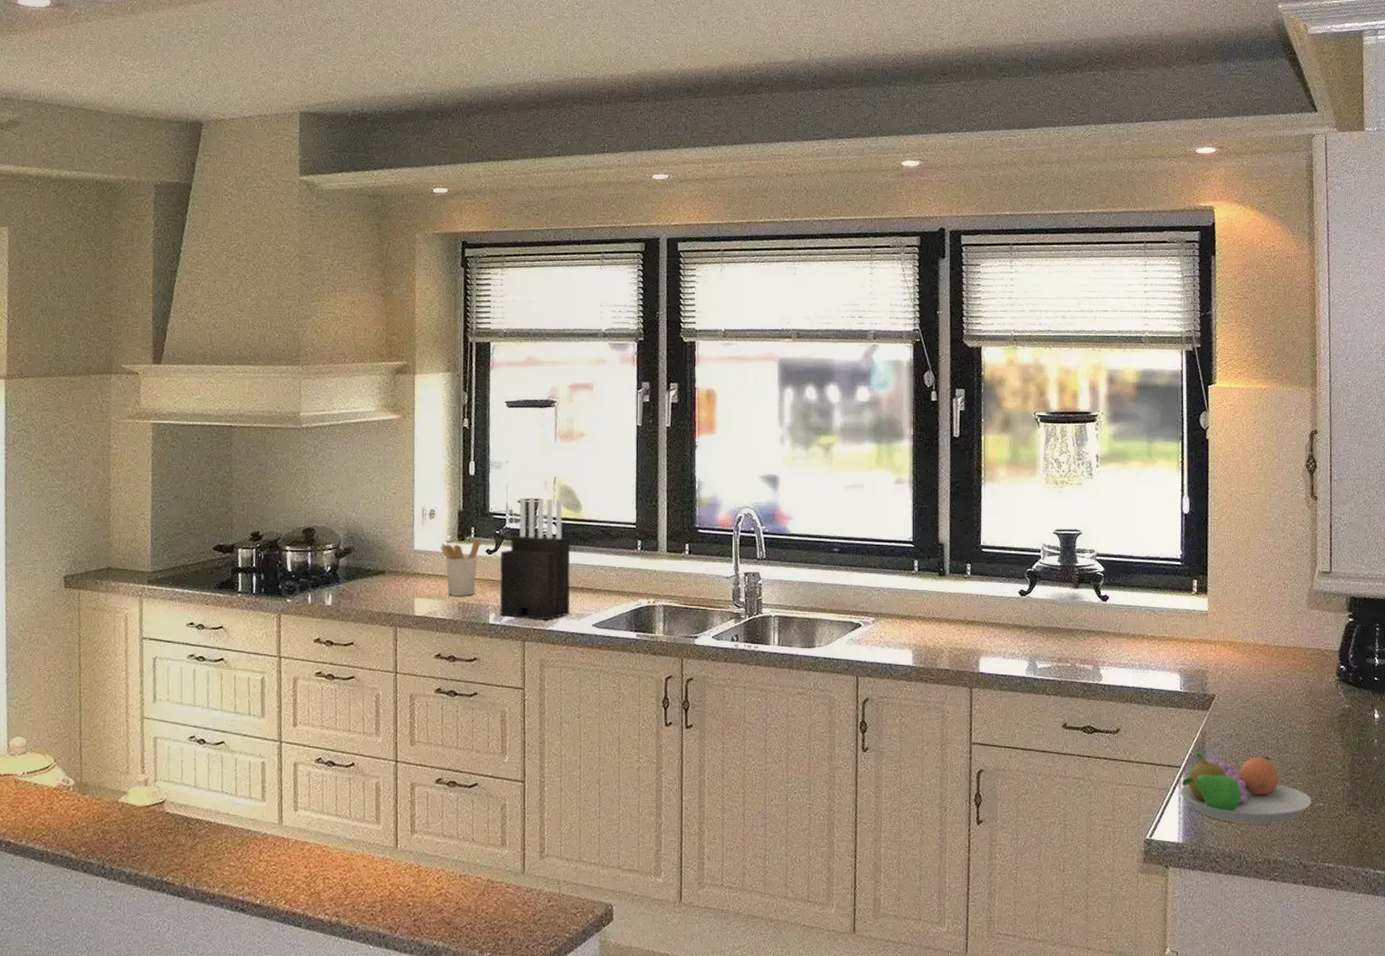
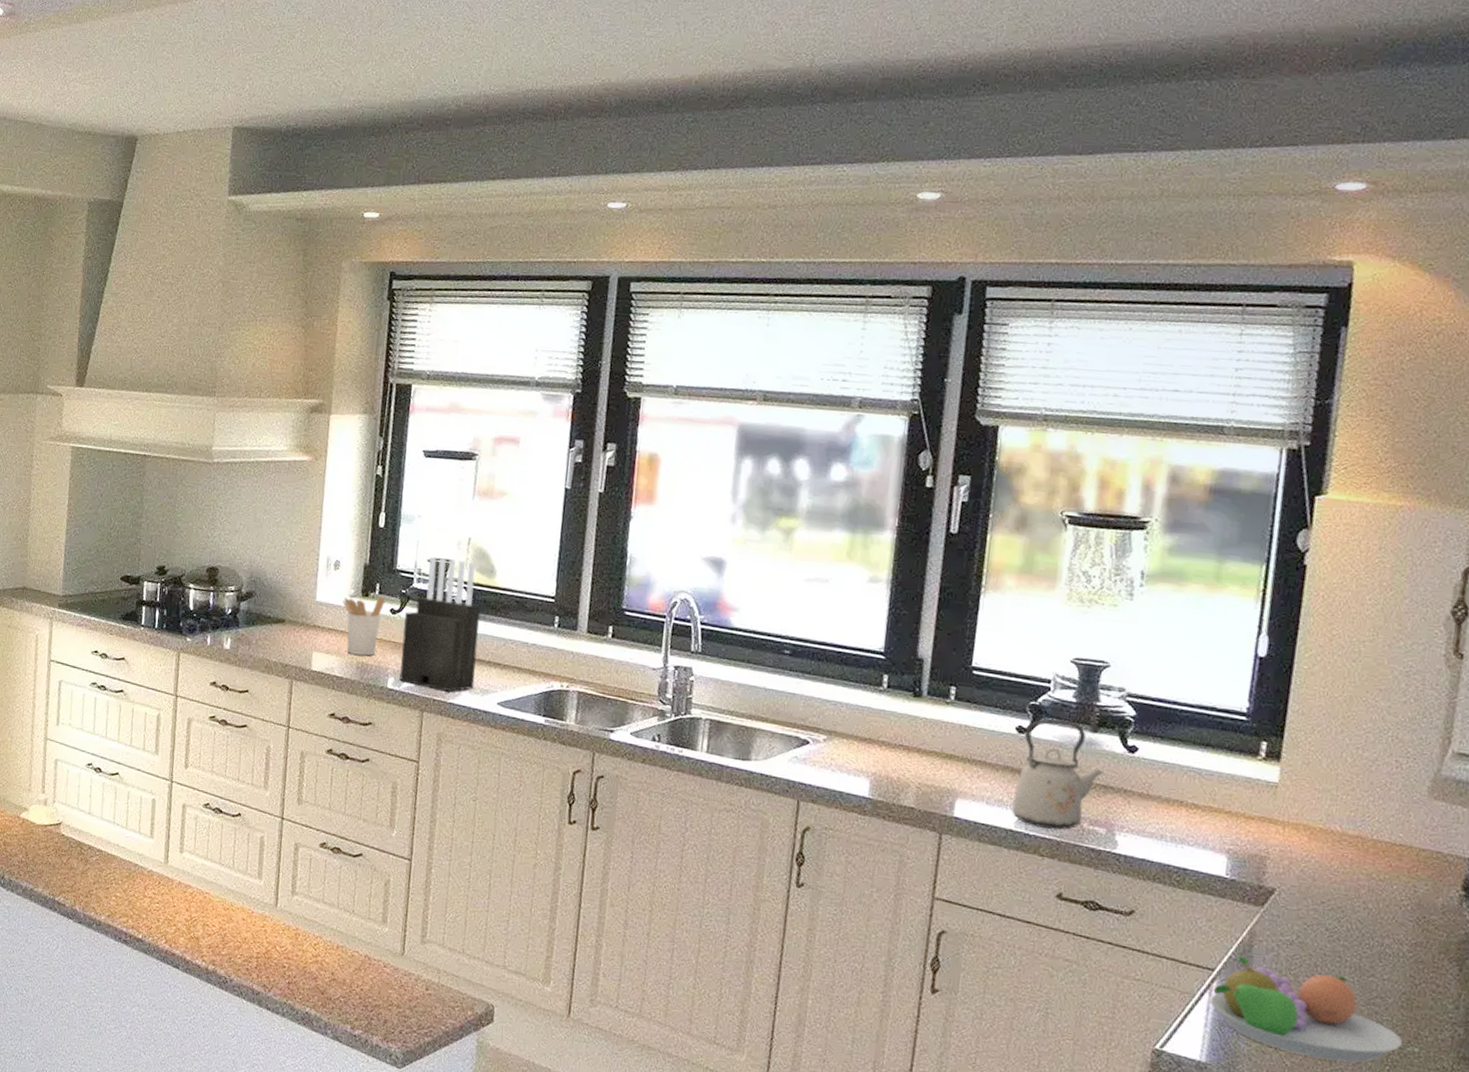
kettle: none [1023,581,1086,671] -> present [1012,719,1104,830]

